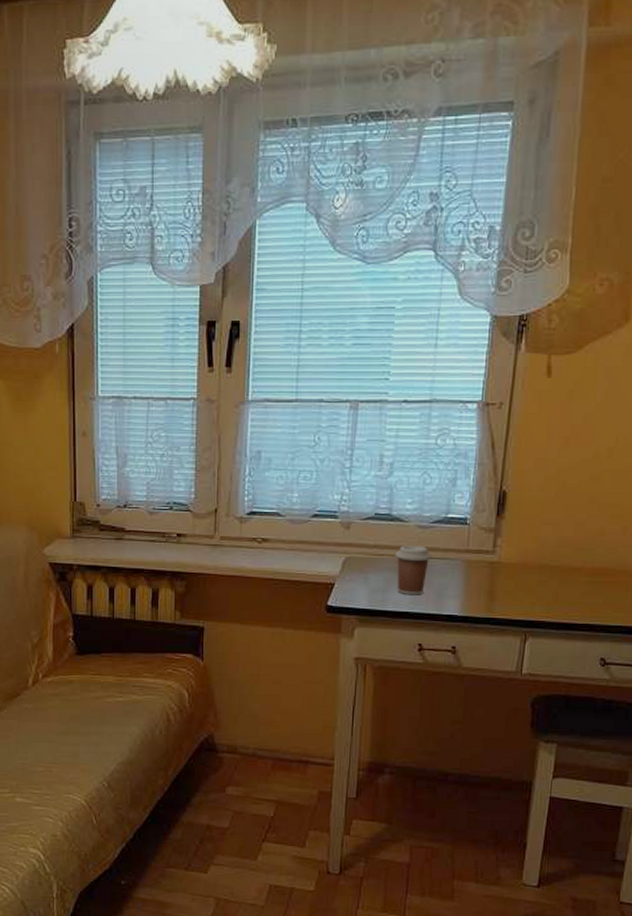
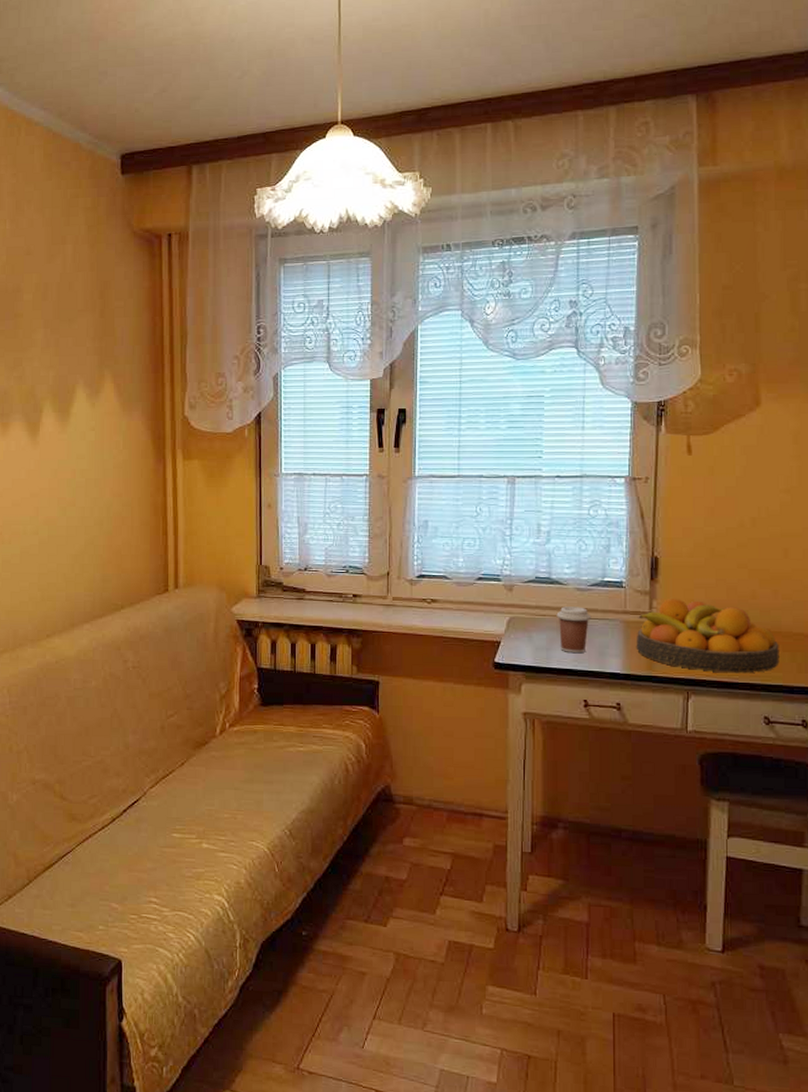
fruit bowl: none [476,535,623,614] -> present [636,597,780,674]

